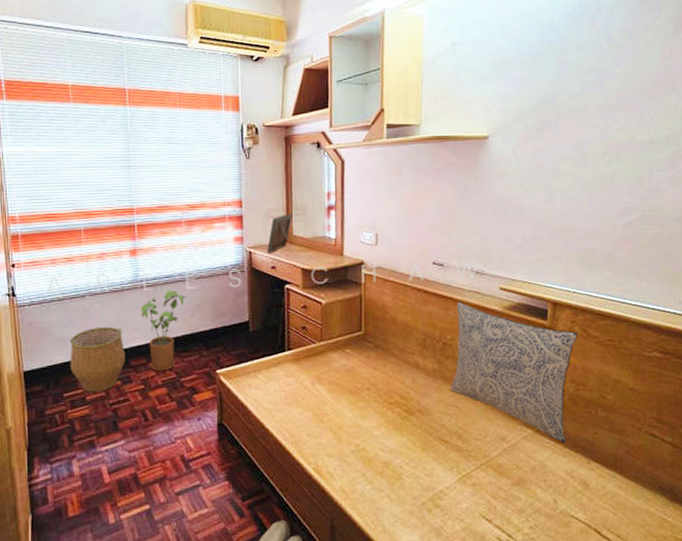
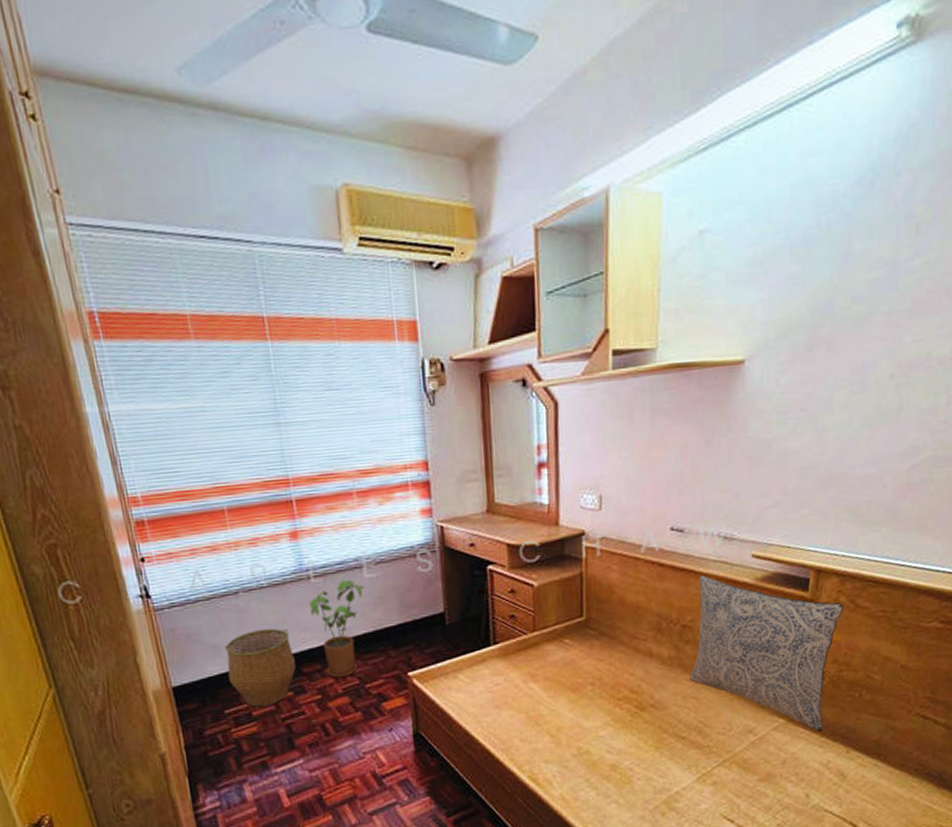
picture frame: present [267,213,293,253] -> none [463,475,494,527]

